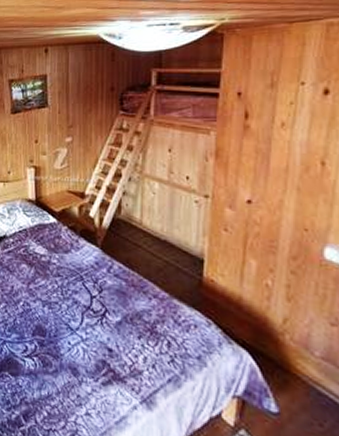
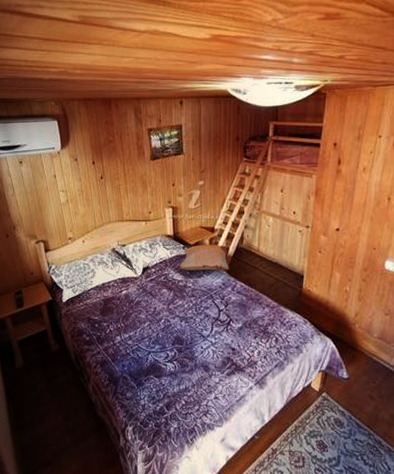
decorative pillow: none [41,212,103,247] -> present [178,244,229,271]

